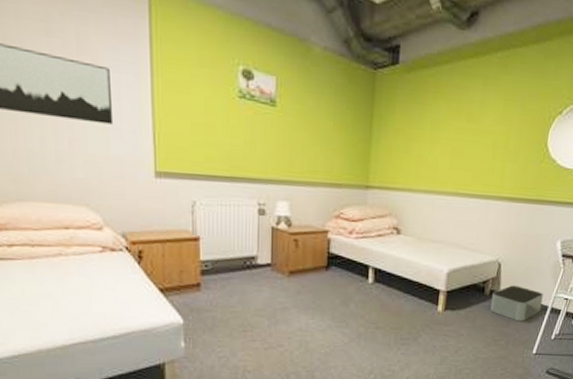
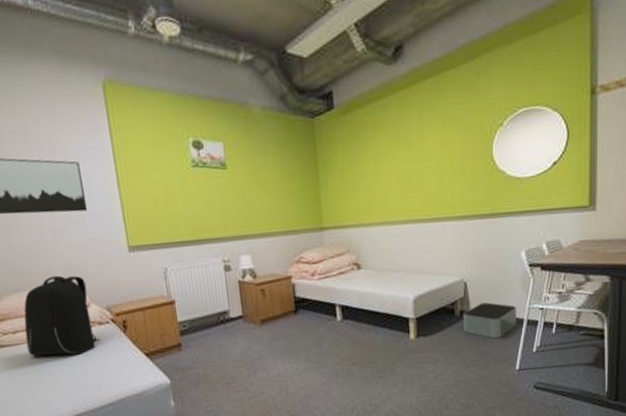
backpack: none [22,190,109,279] -> present [24,275,99,356]

